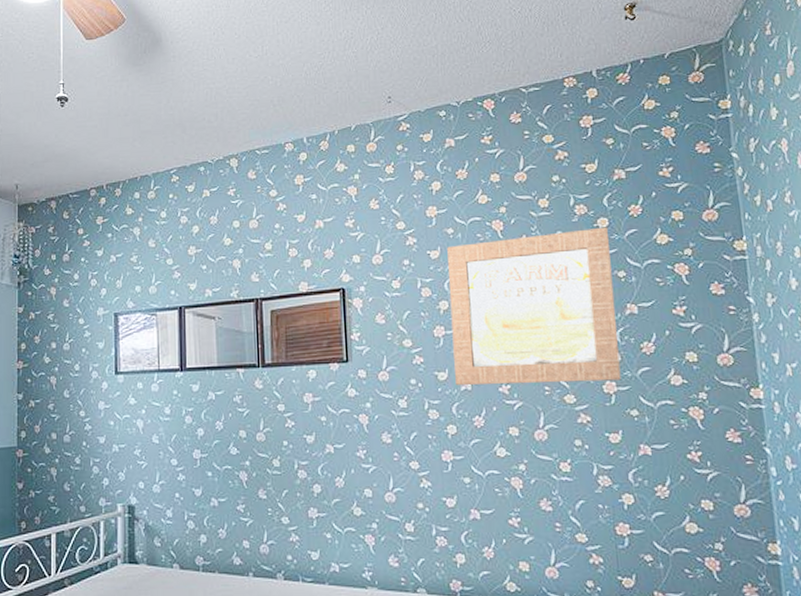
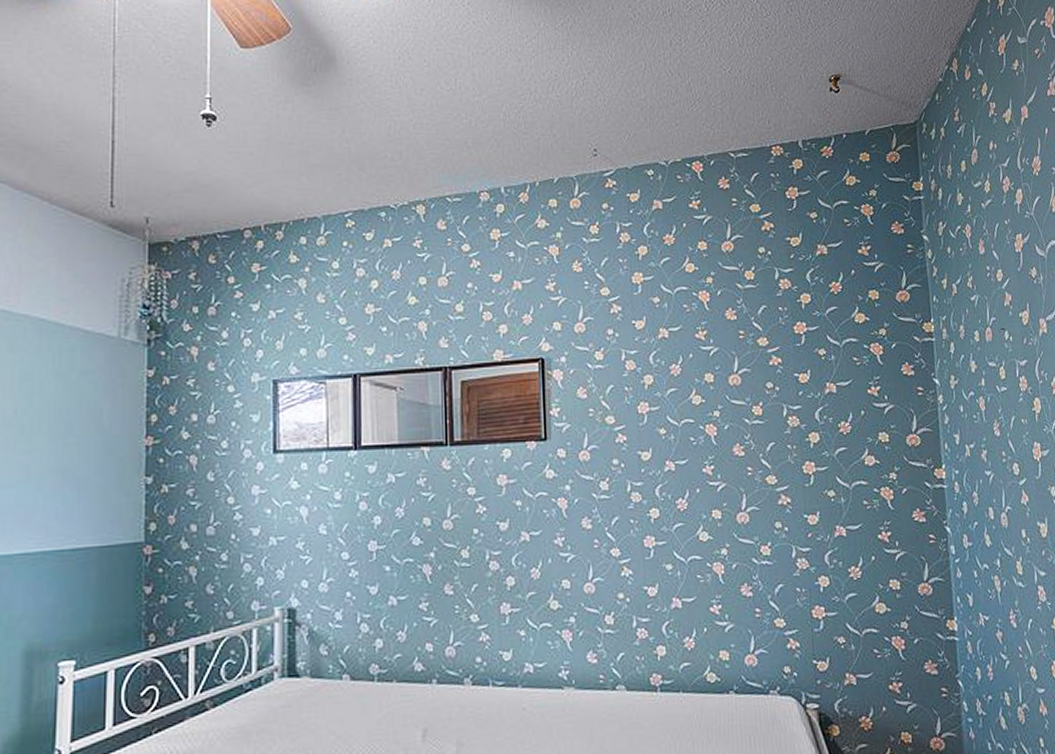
wall art: present [447,227,622,386] -> none [653,303,820,467]

